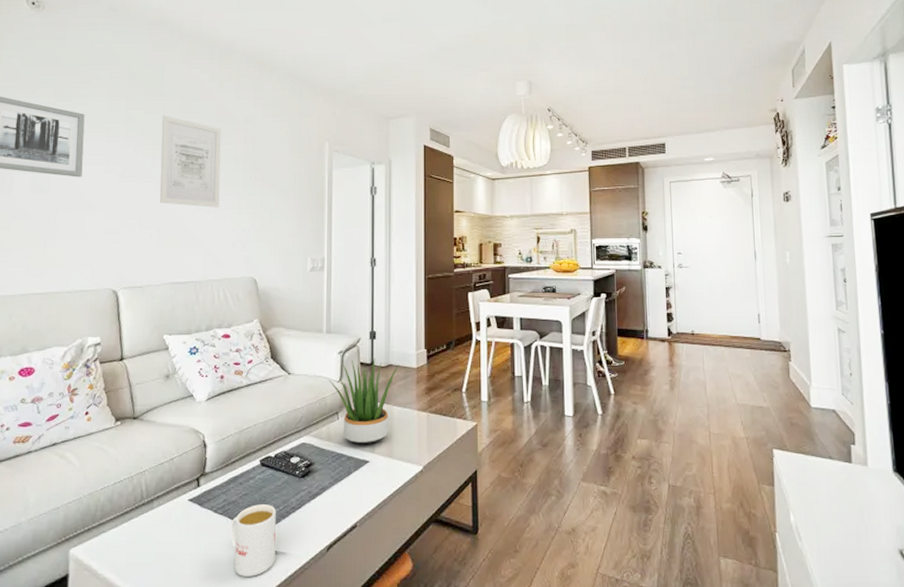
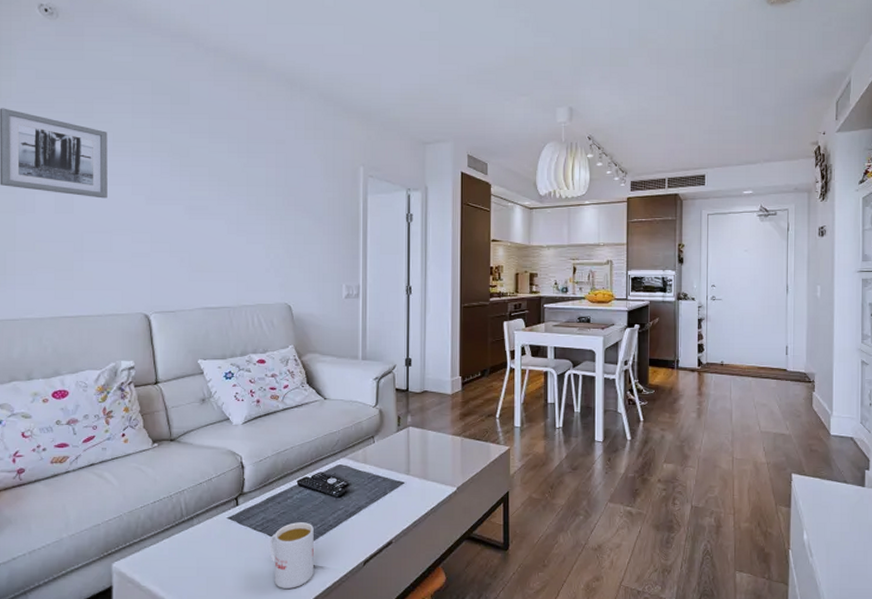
wall art: present [159,115,221,207] -> none [189,135,252,232]
potted plant: present [329,358,400,445] -> none [365,384,435,467]

